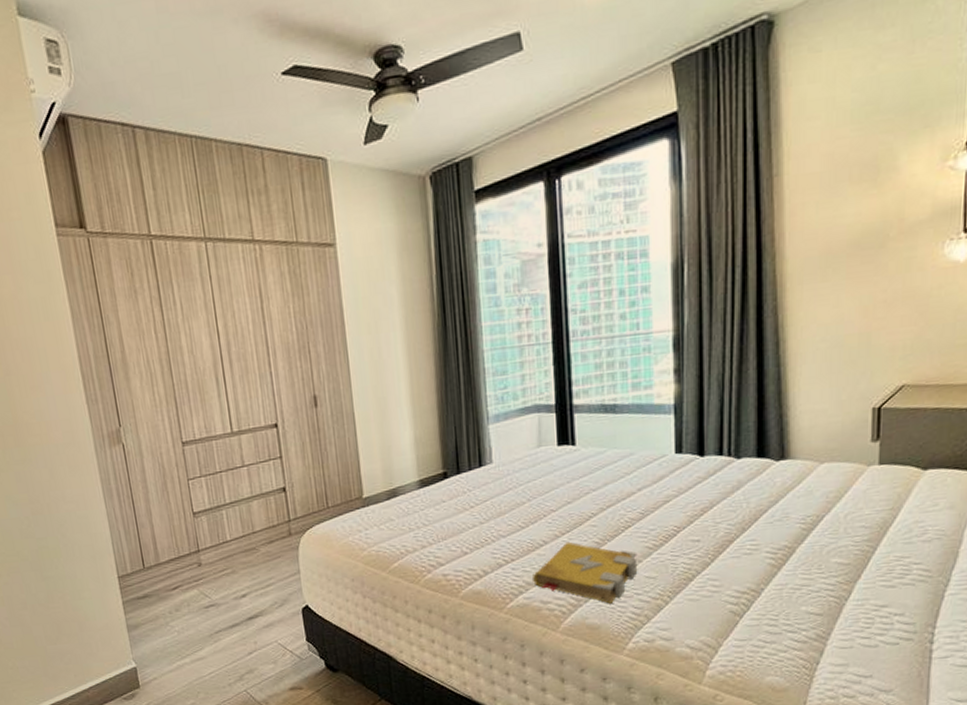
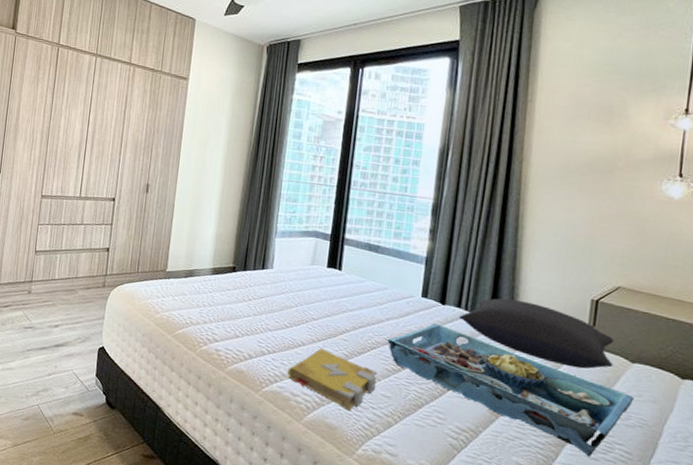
serving tray: none [643,480,929,586] -> present [387,323,634,457]
pillow: none [723,428,904,492] -> present [459,298,614,369]

